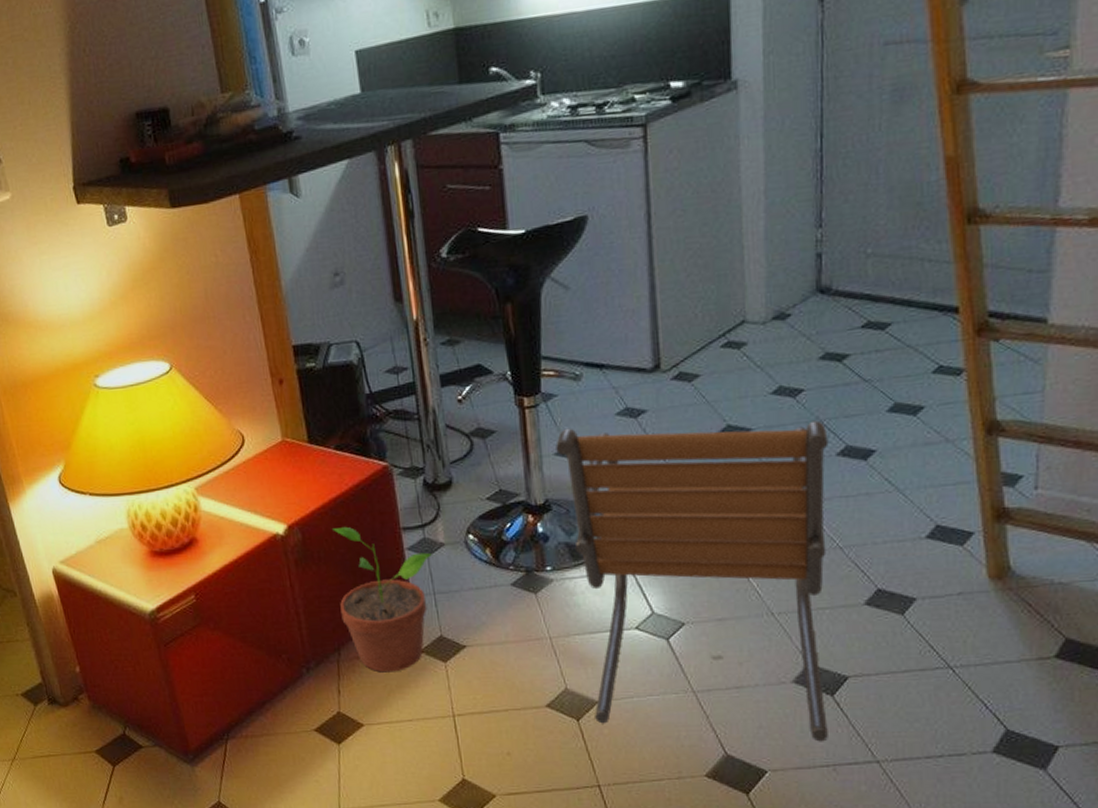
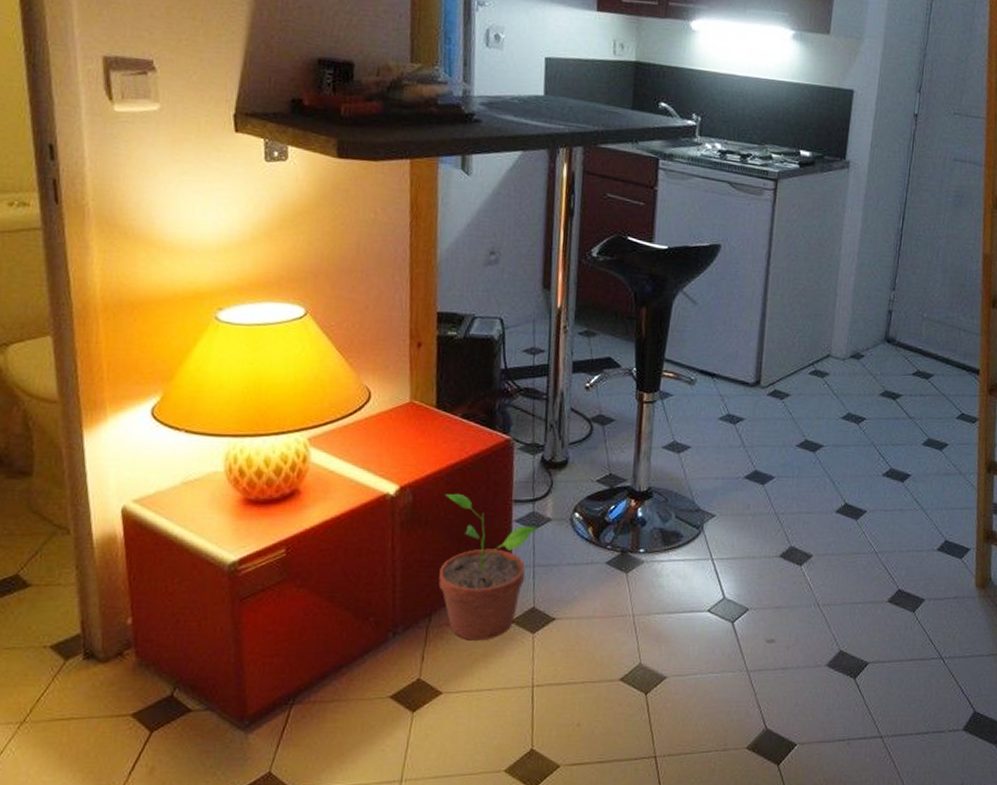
lounge chair: present [556,420,829,742] -> none [661,425,879,719]

